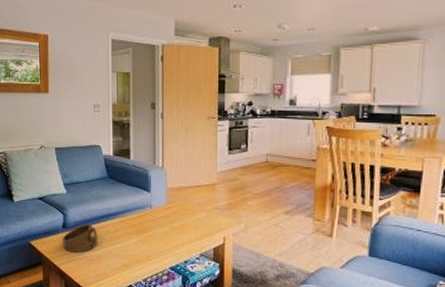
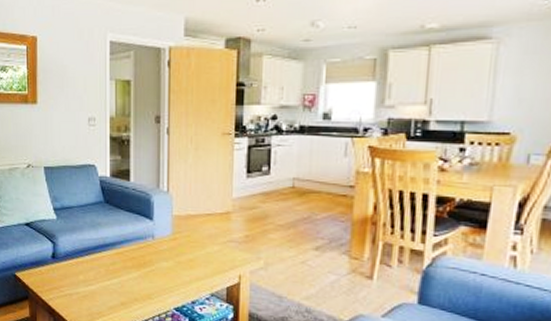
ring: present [62,223,98,253] -> none [51,254,92,288]

